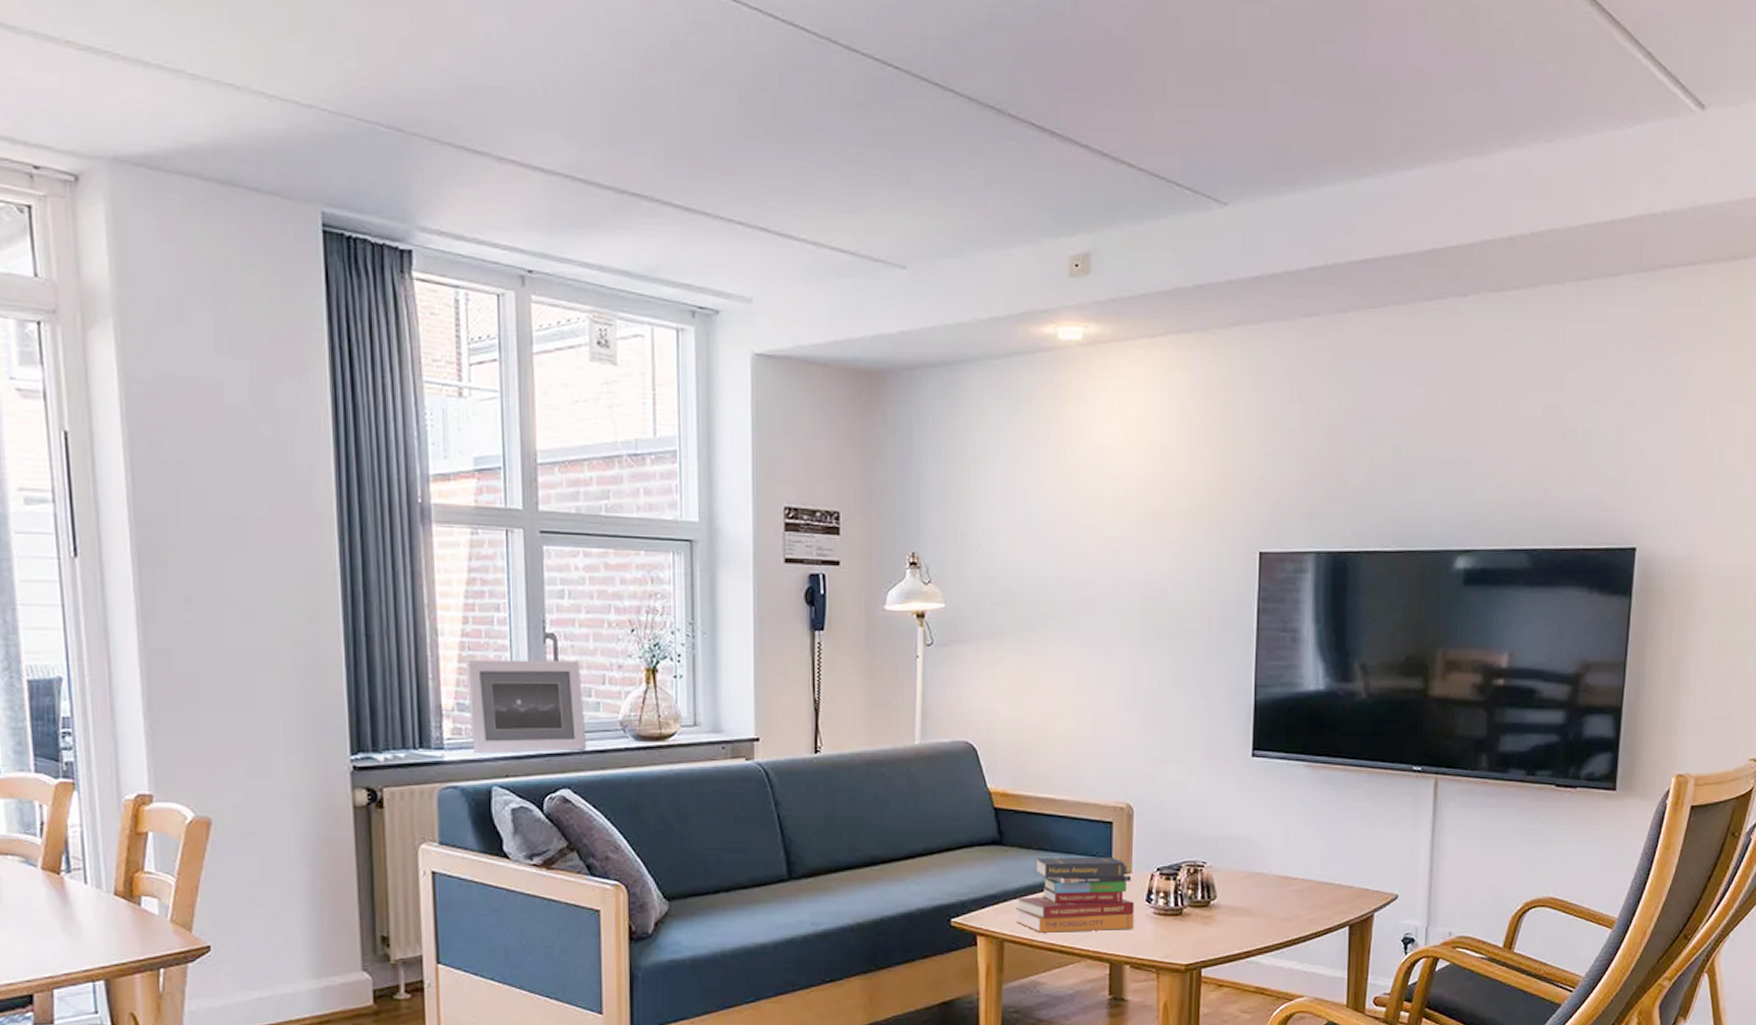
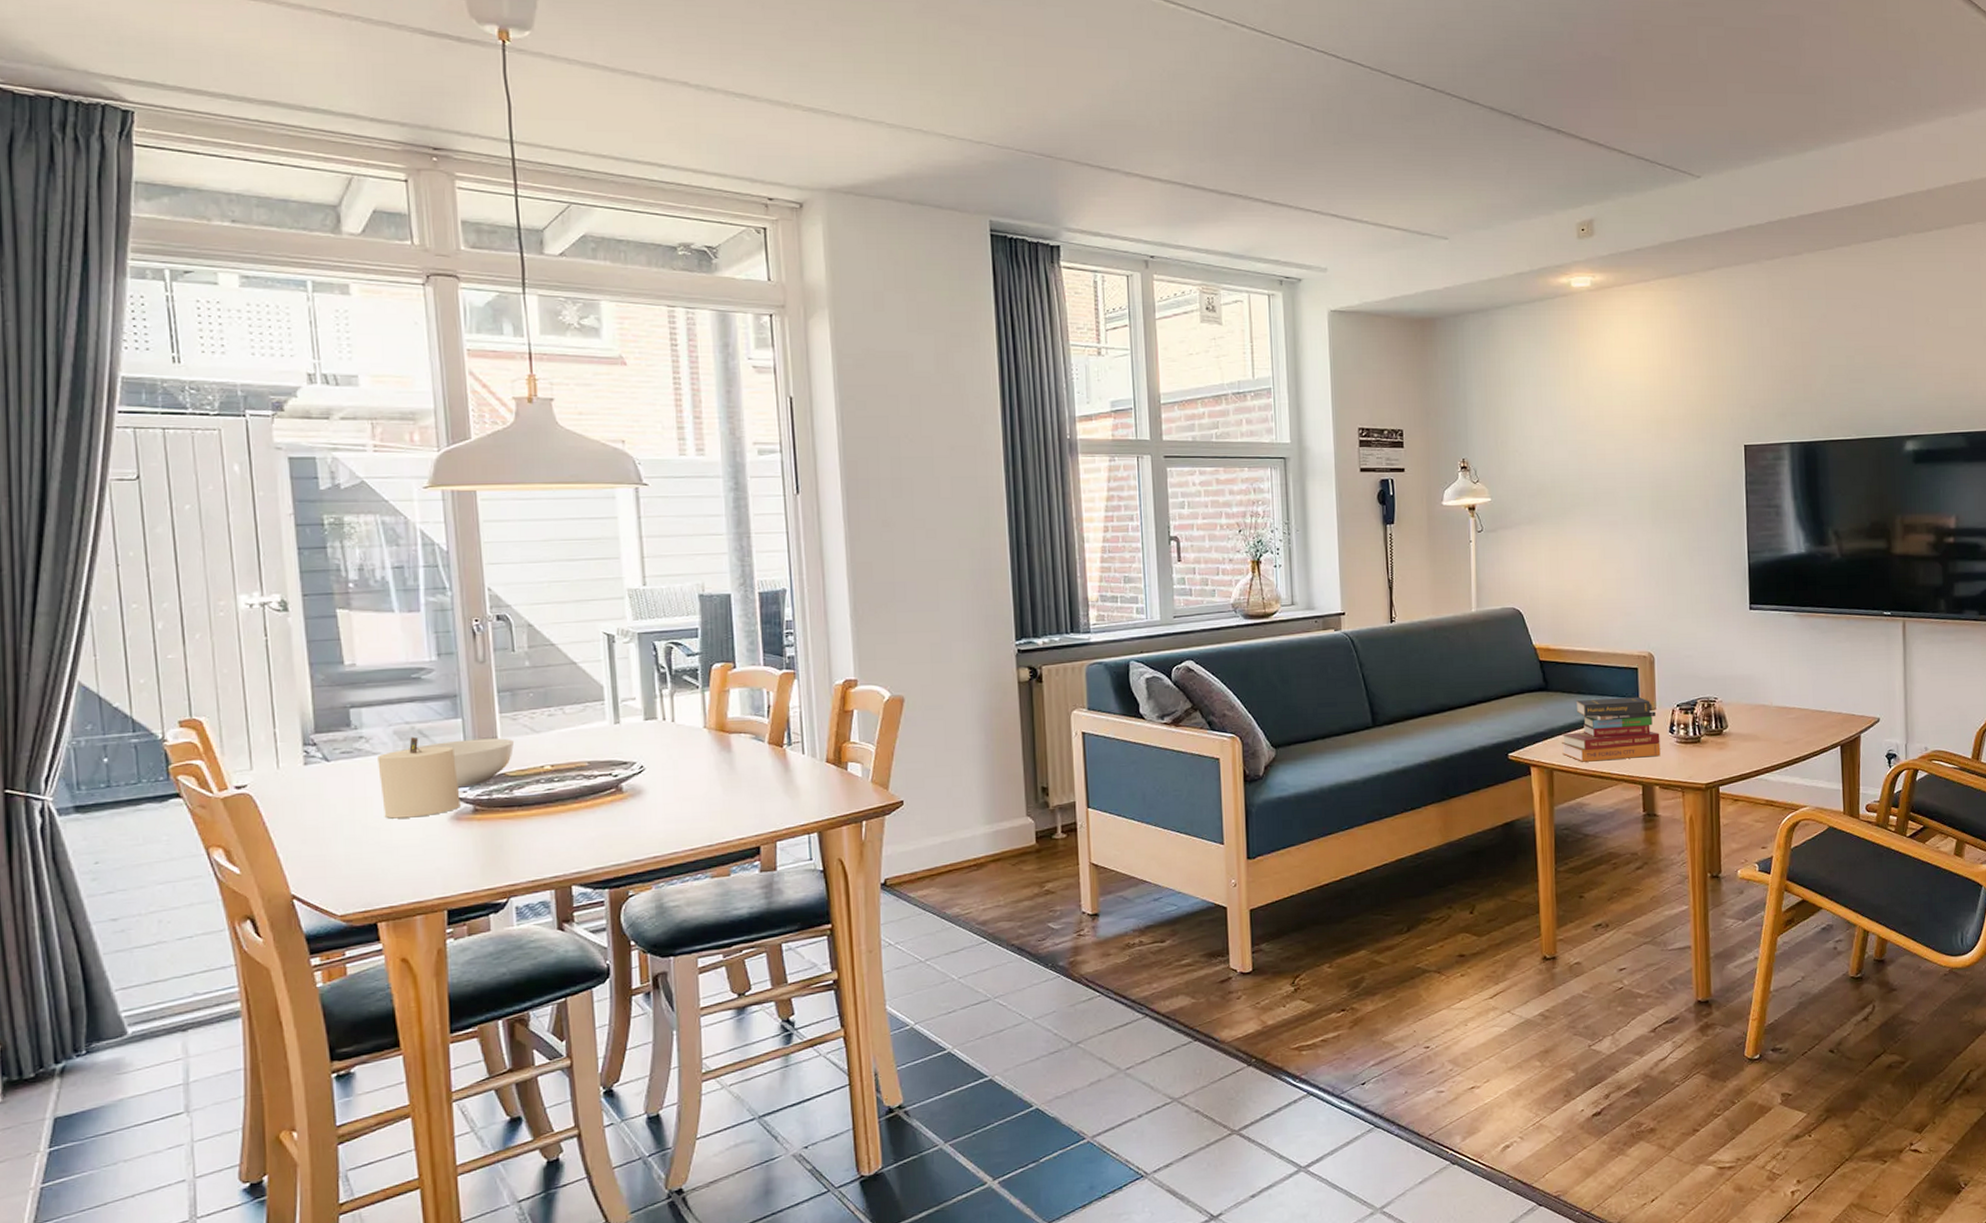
picture frame: present [465,659,587,753] -> none [1106,557,1206,635]

